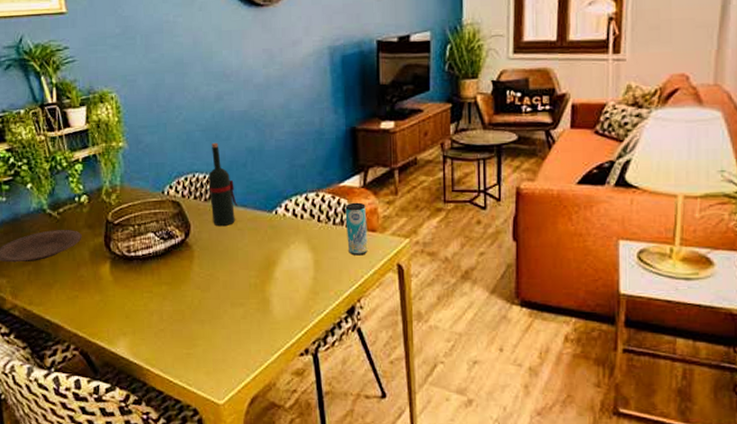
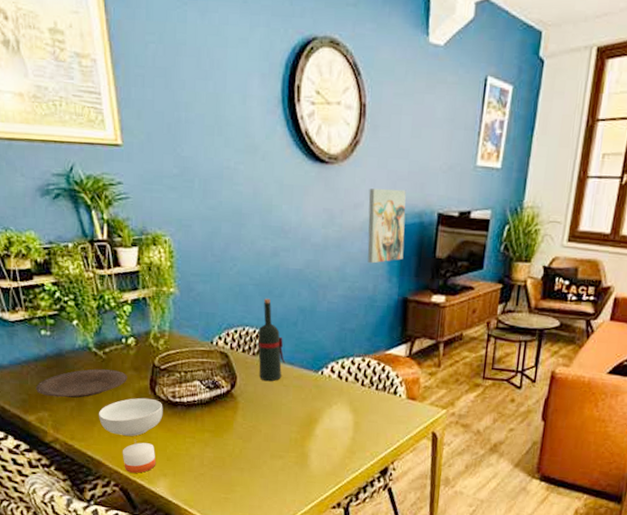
cereal bowl: none [55,255,119,297] -> present [98,397,163,437]
candle: none [80,302,115,334] -> present [122,442,156,473]
wall art: none [306,22,347,97] -> present [367,188,406,264]
beverage can: present [345,202,368,256] -> none [387,370,409,421]

